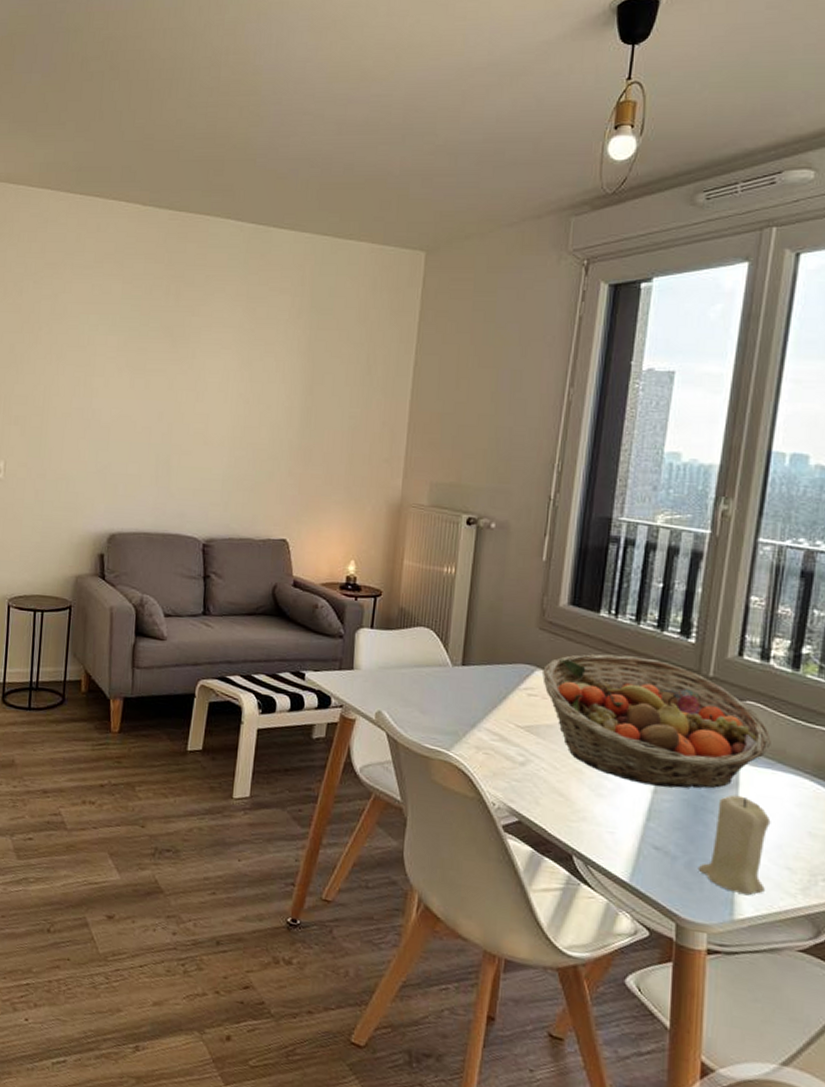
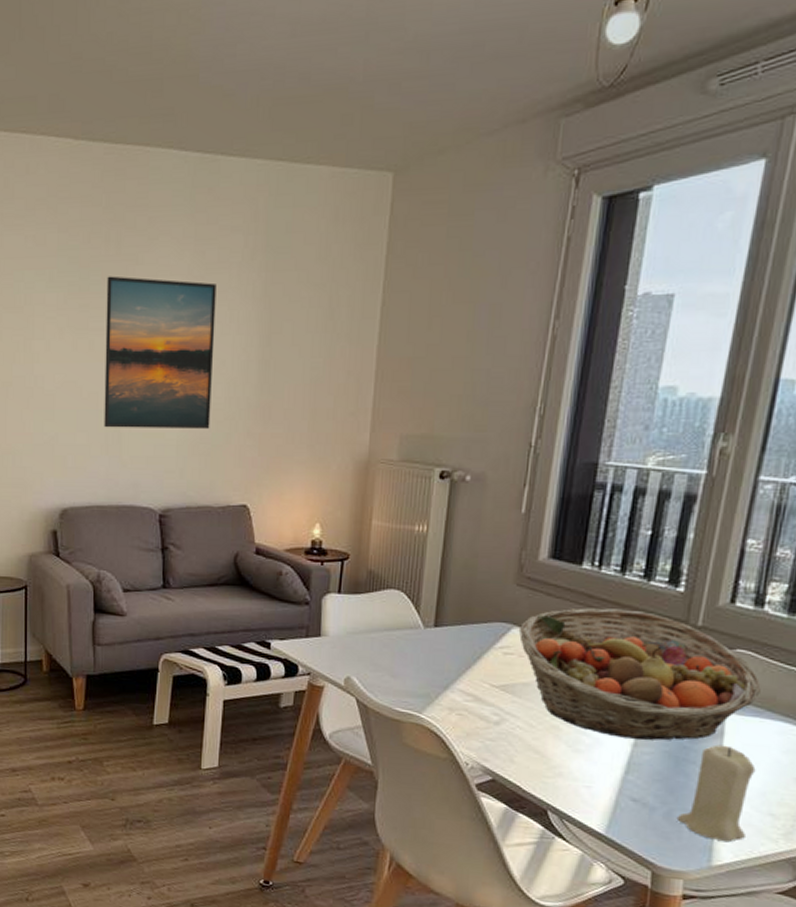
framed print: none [154,324,265,467] -> present [104,276,216,430]

